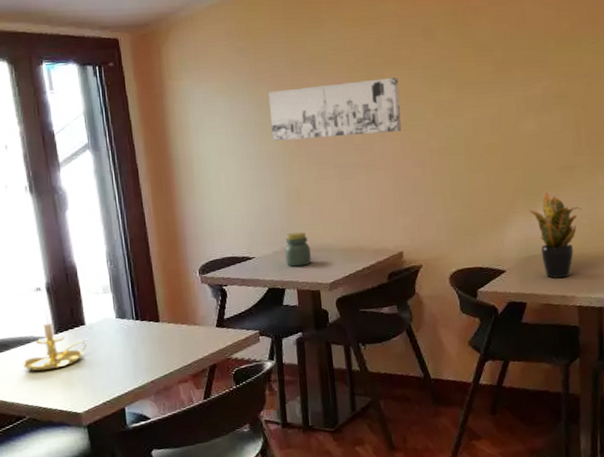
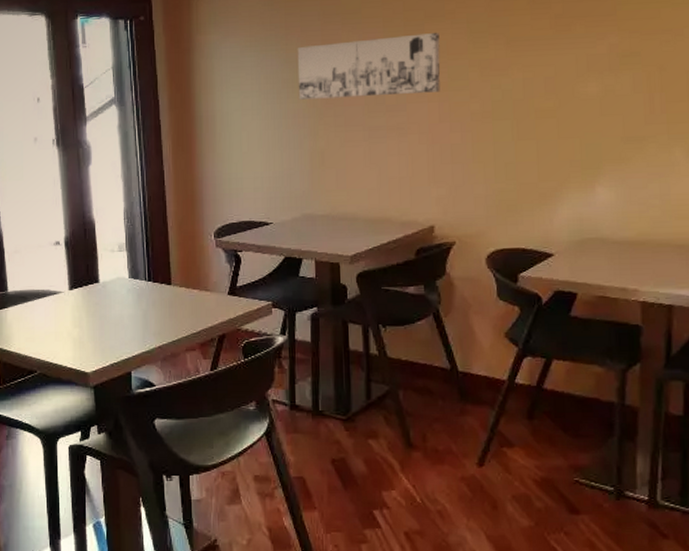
candle holder: present [22,309,90,372] -> none [37,264,103,326]
jar: present [285,231,311,267] -> none [304,198,332,236]
potted plant: present [529,193,582,278] -> none [586,166,652,267]

